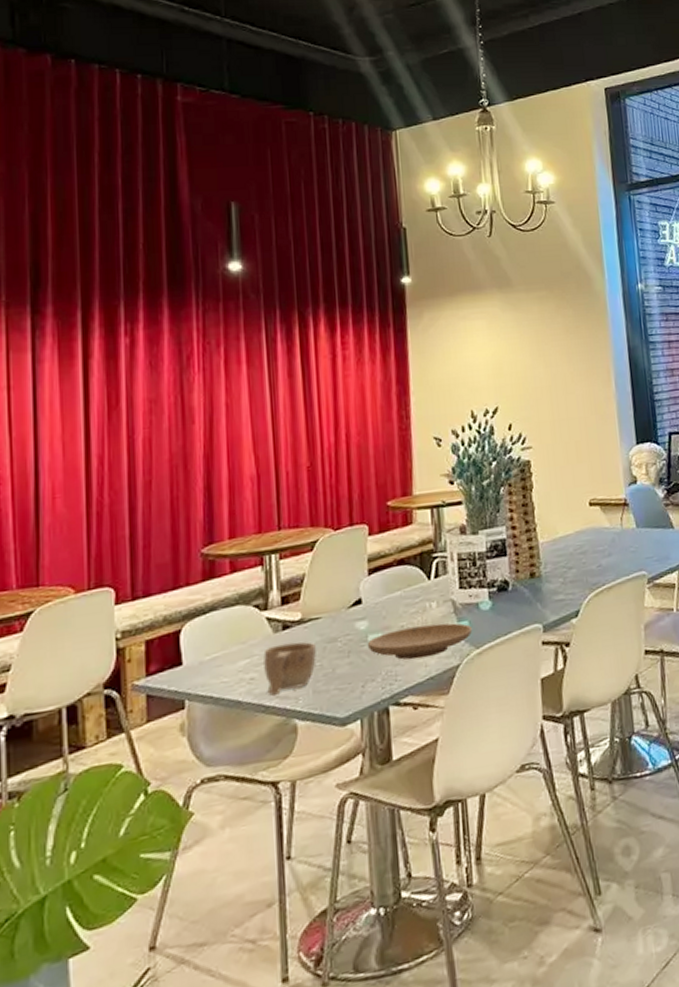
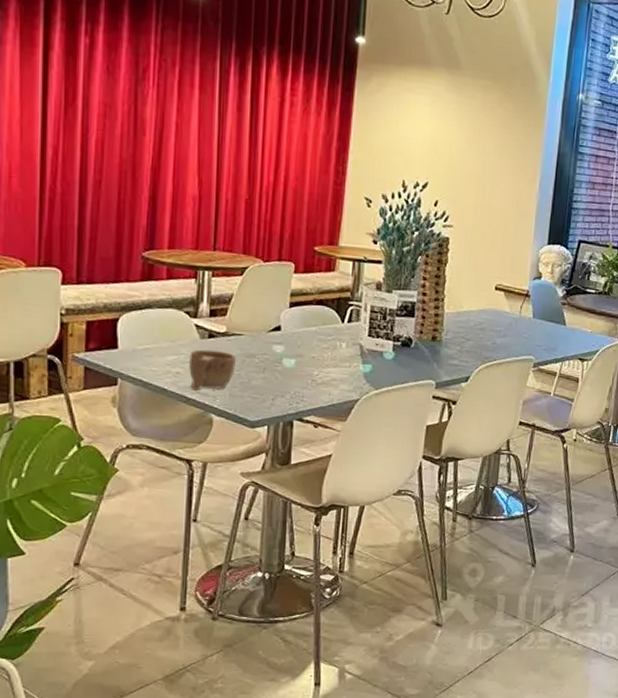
plate: present [367,623,473,660] -> none [281,359,375,388]

